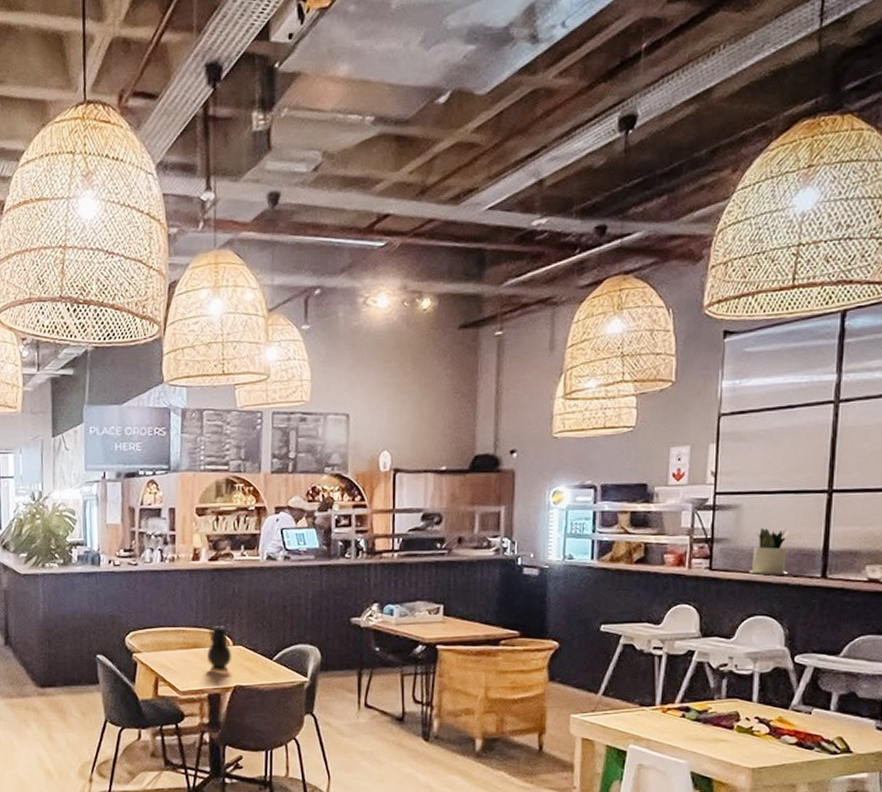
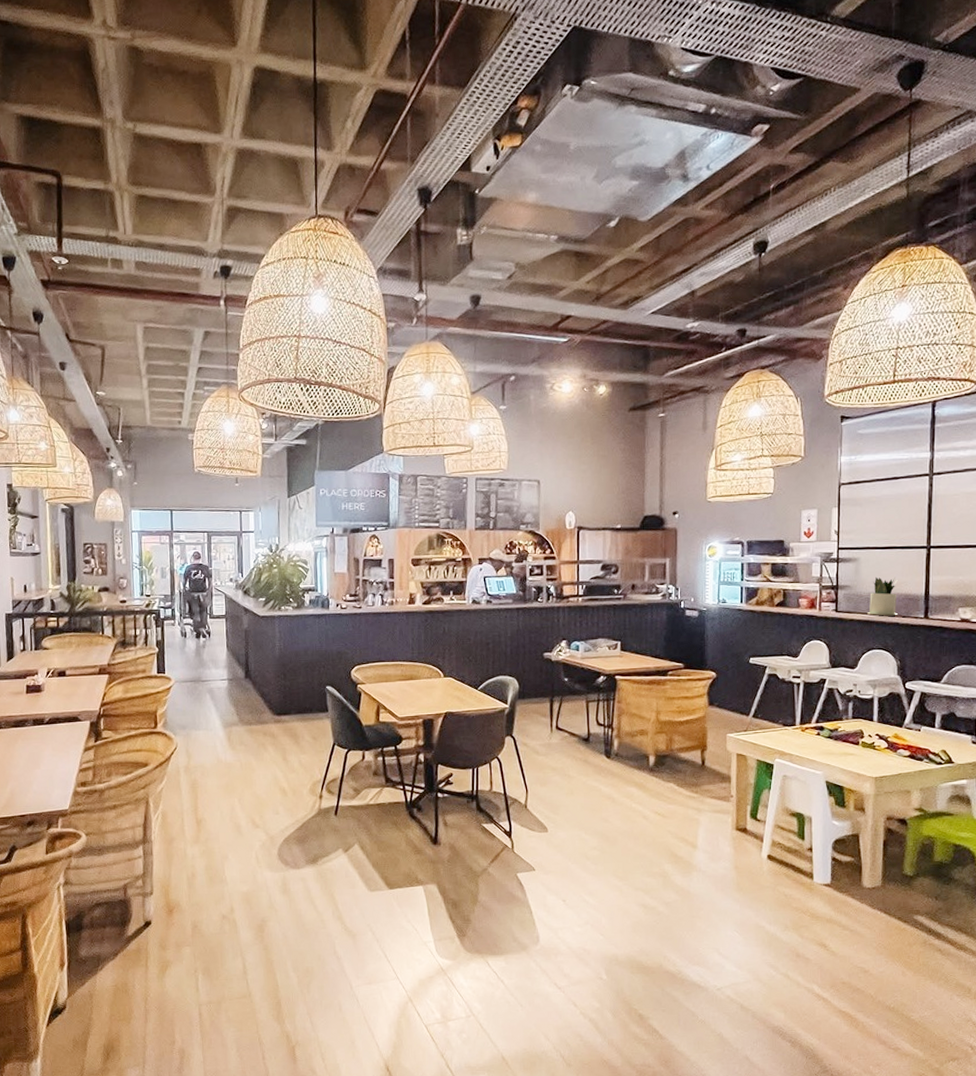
coffeepot: present [207,619,233,671] -> none [422,655,444,700]

